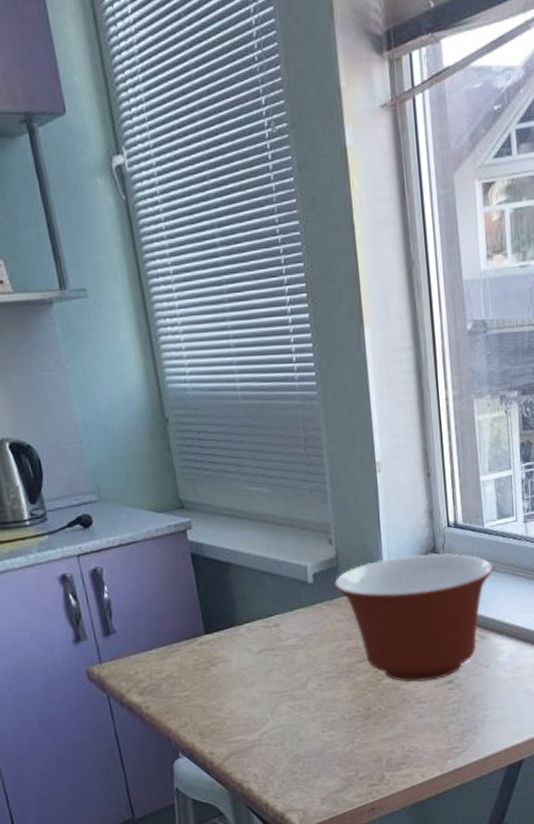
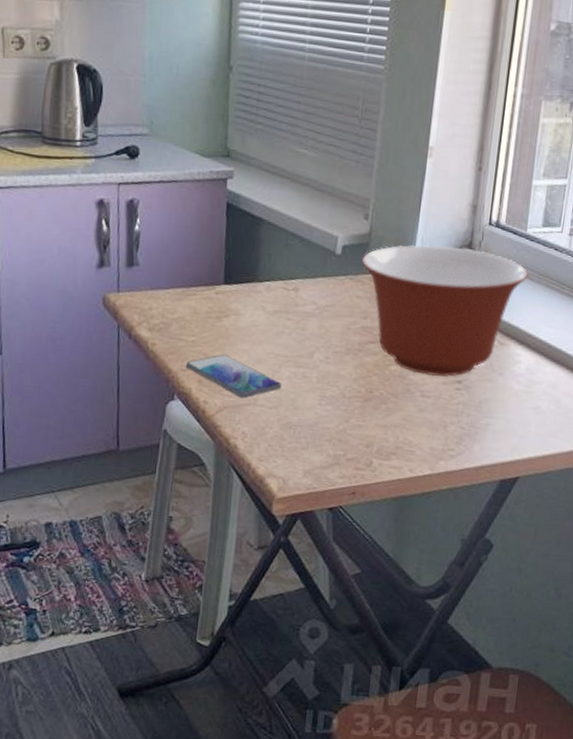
smartphone: none [183,702,283,742] -> present [185,354,282,399]

